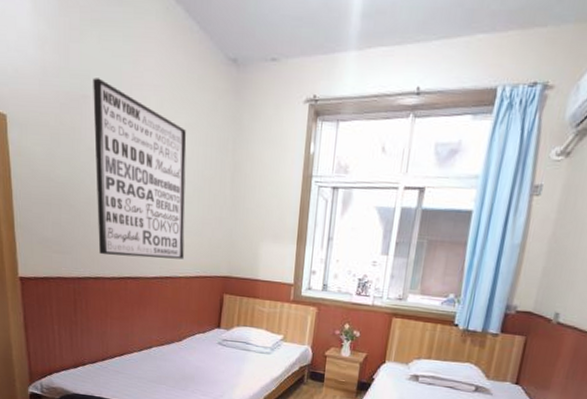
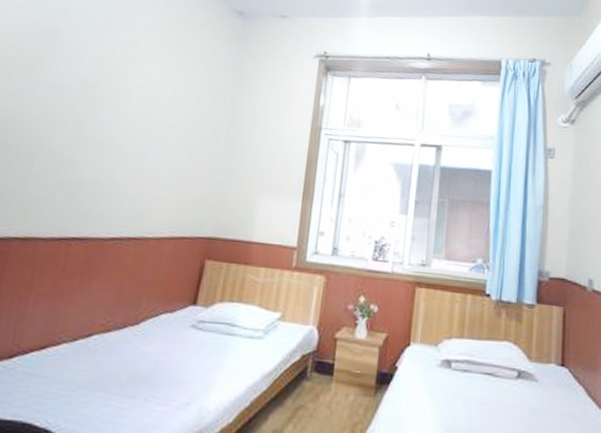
wall art: present [93,78,187,260] -> none [37,13,178,216]

